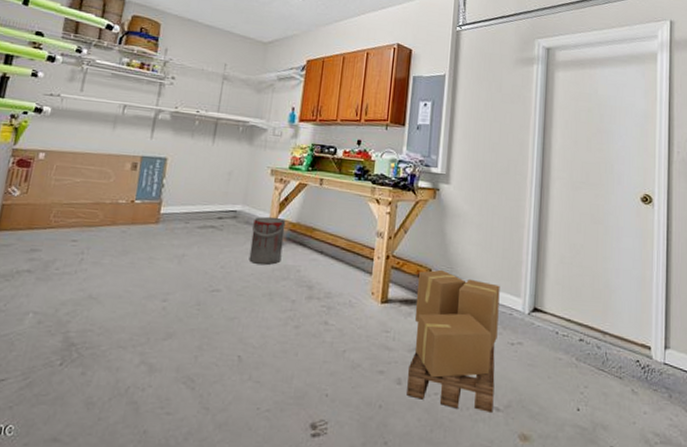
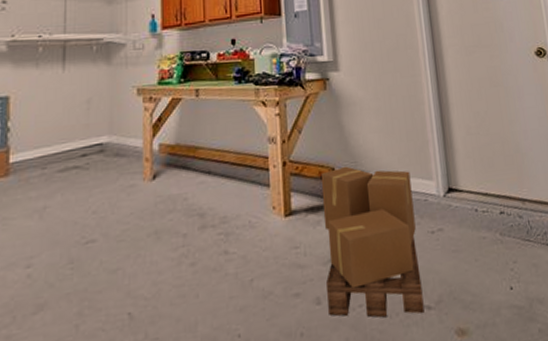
paint can: present [249,216,286,266] -> none [123,142,164,202]

